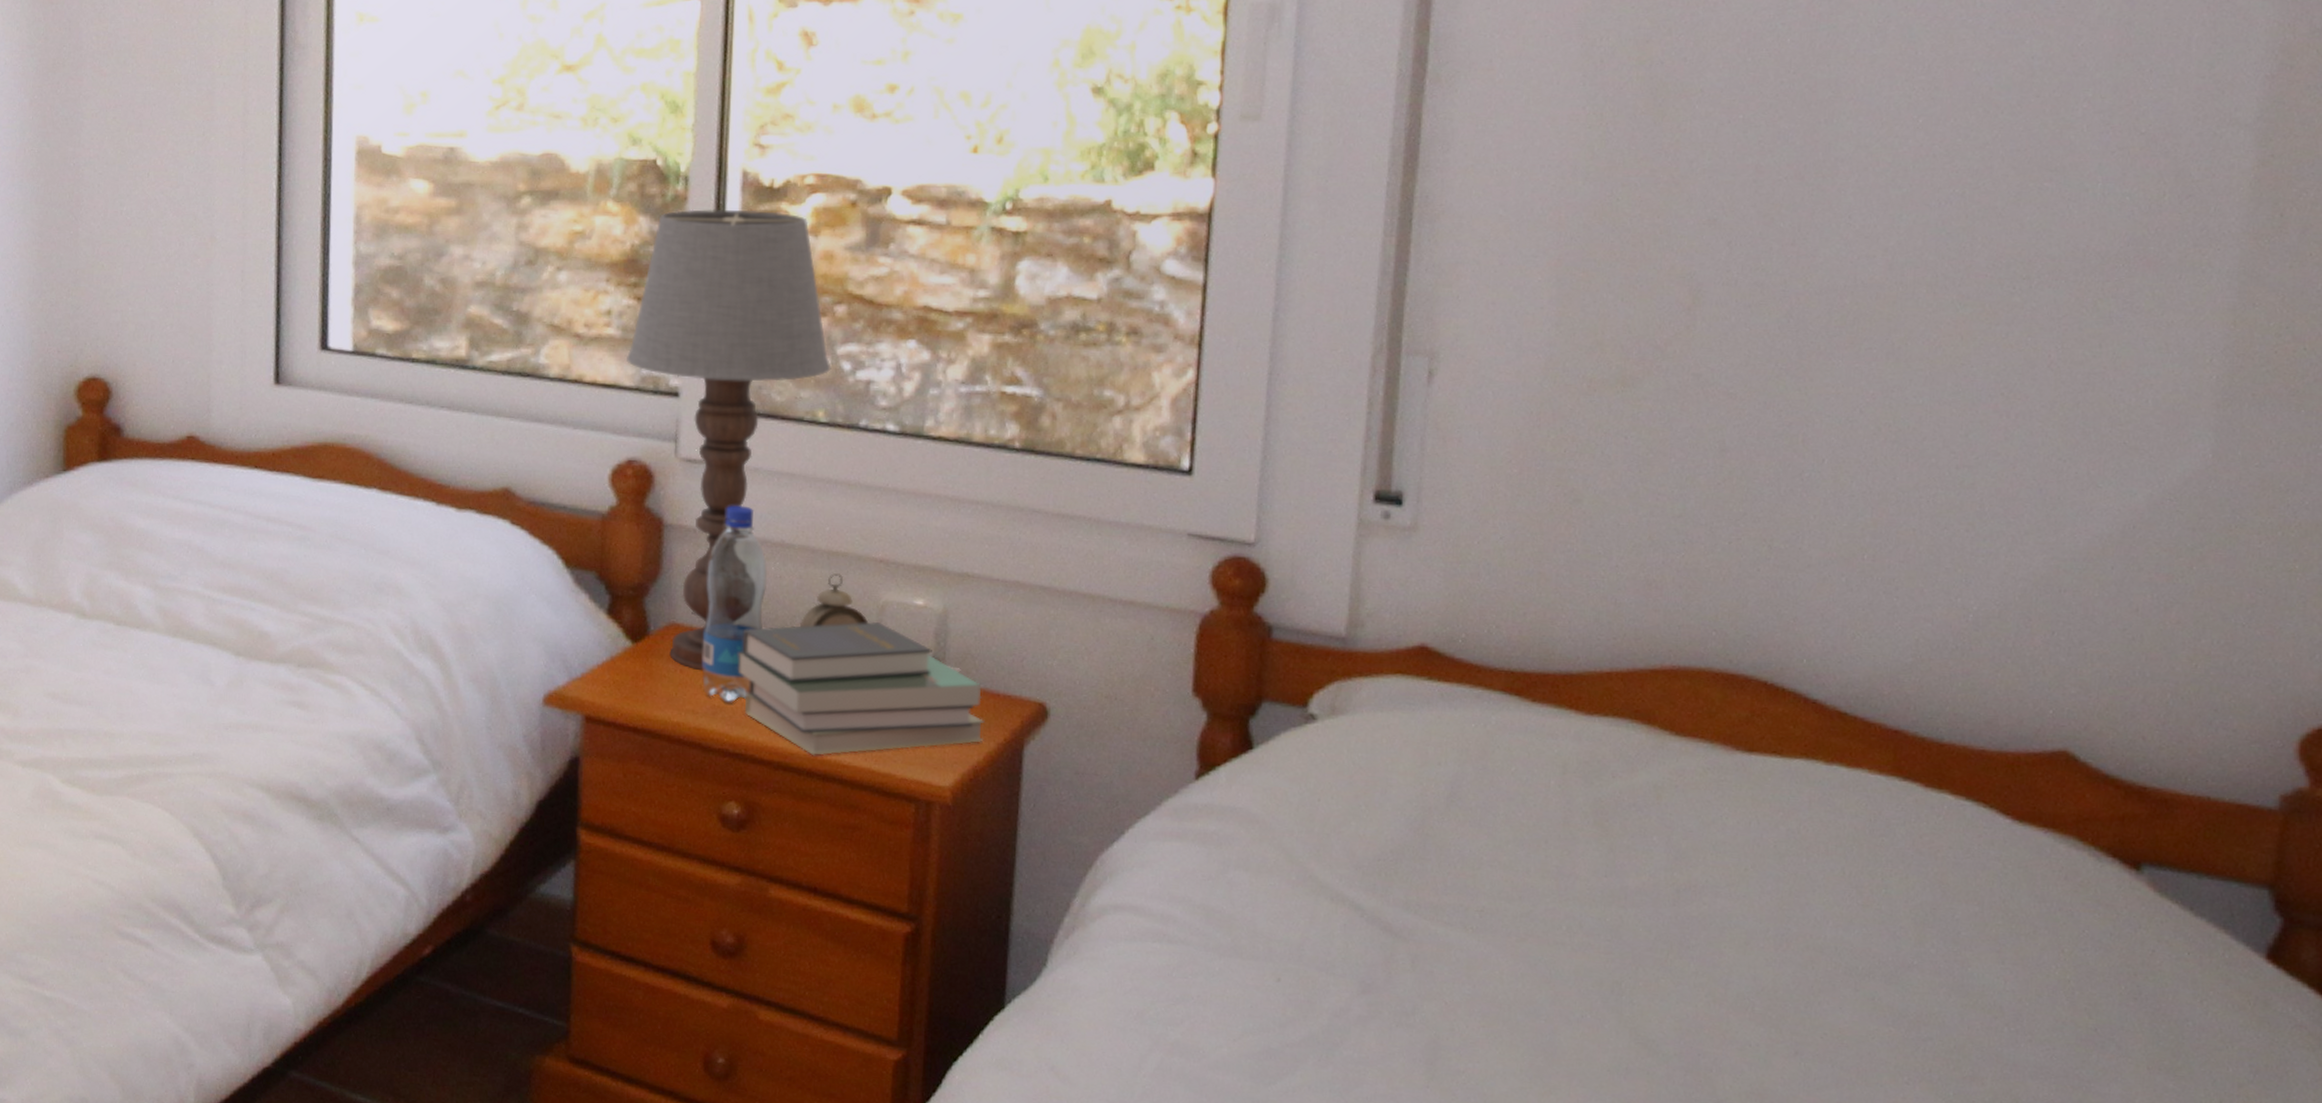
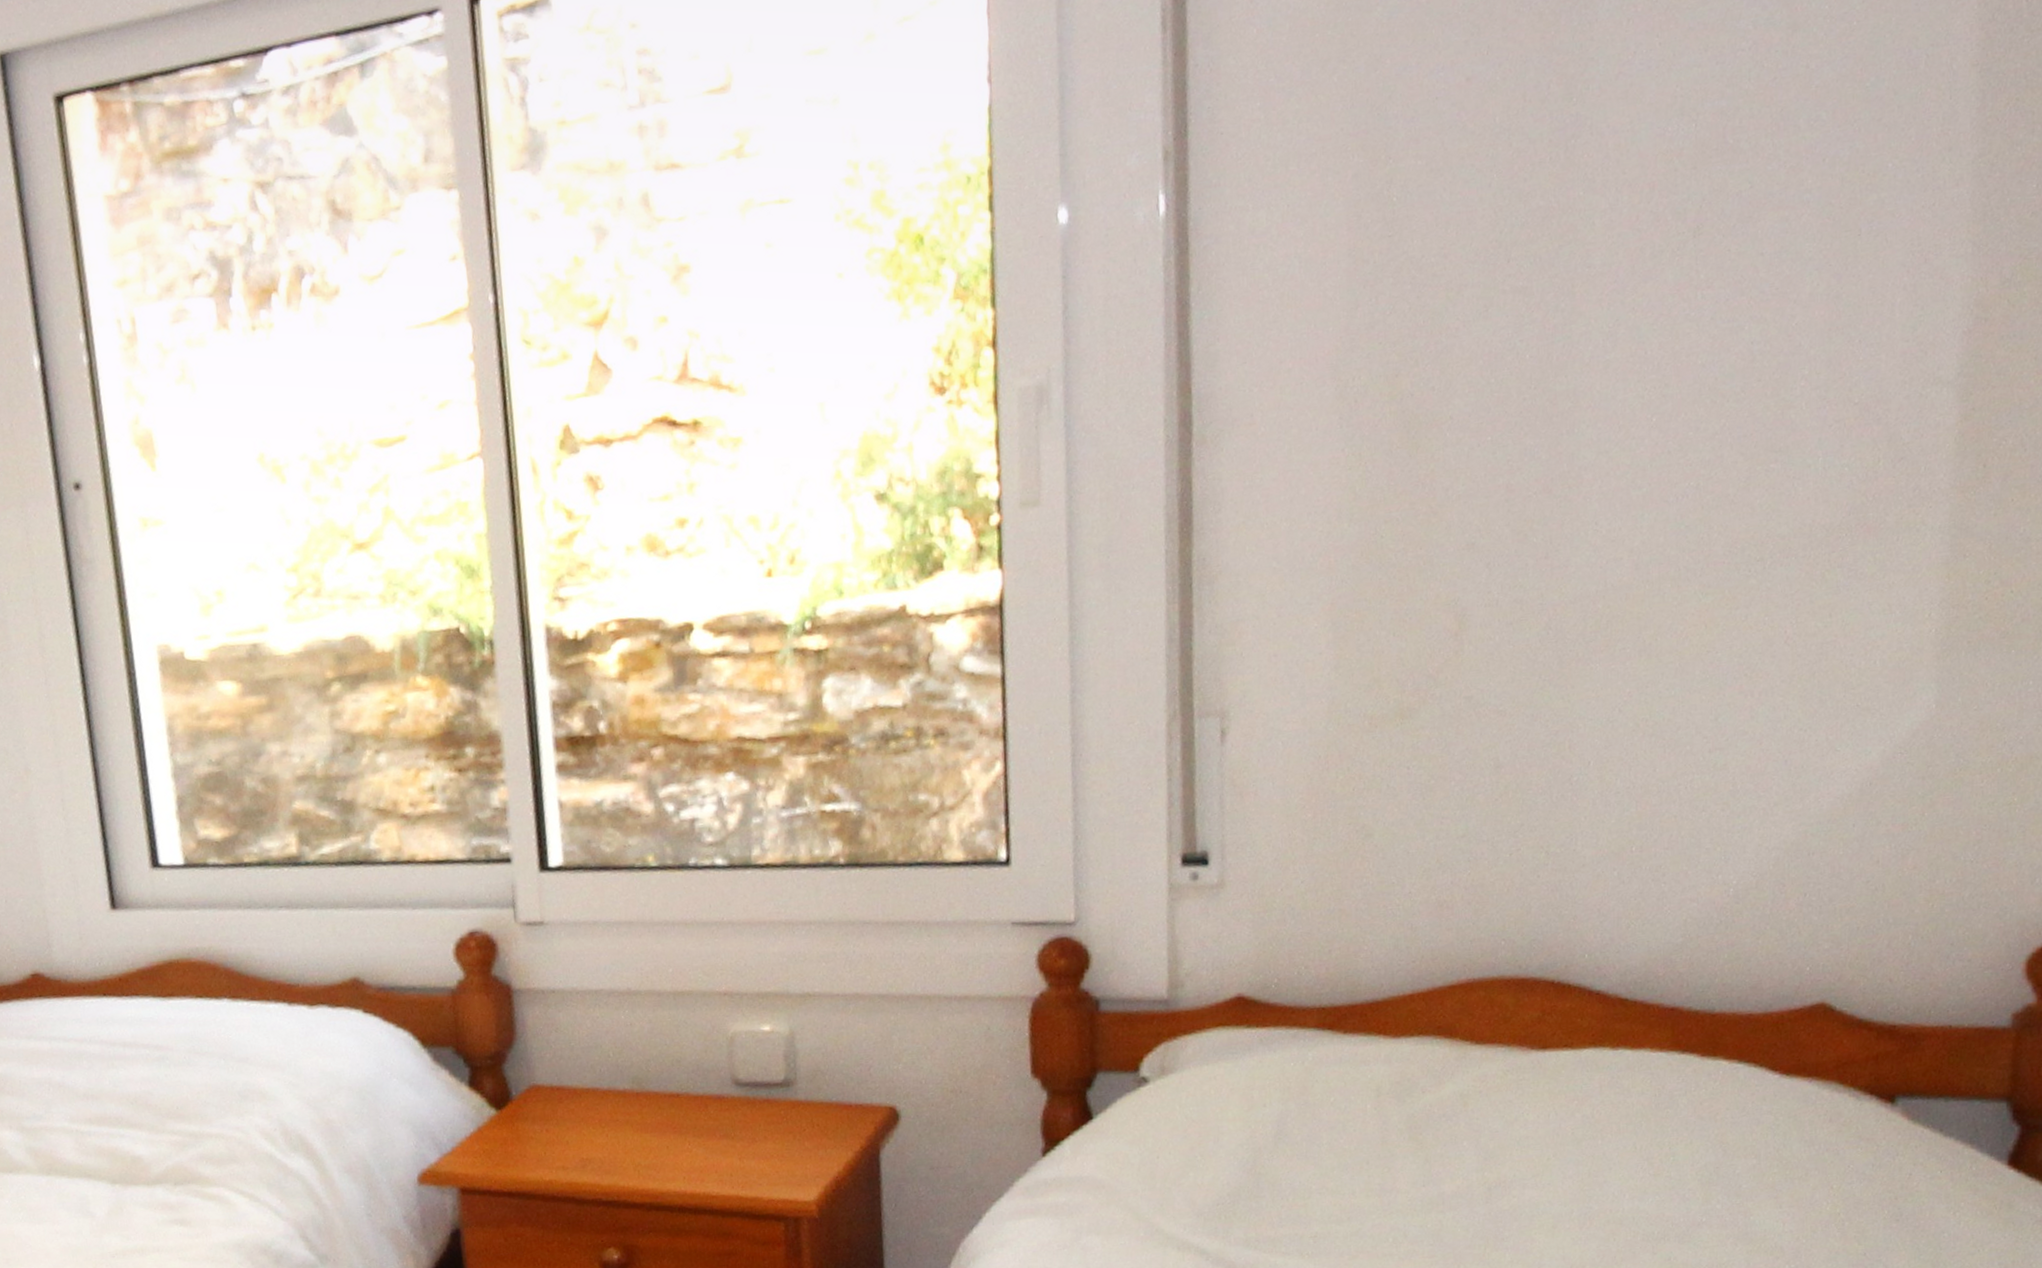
table lamp: present [627,209,832,670] -> none [455,663,656,1127]
bottle: present [701,505,768,704] -> none [559,960,621,1155]
books: present [739,622,985,756] -> none [600,1054,842,1192]
alarm clock: present [800,573,869,627] -> none [655,1012,721,1070]

